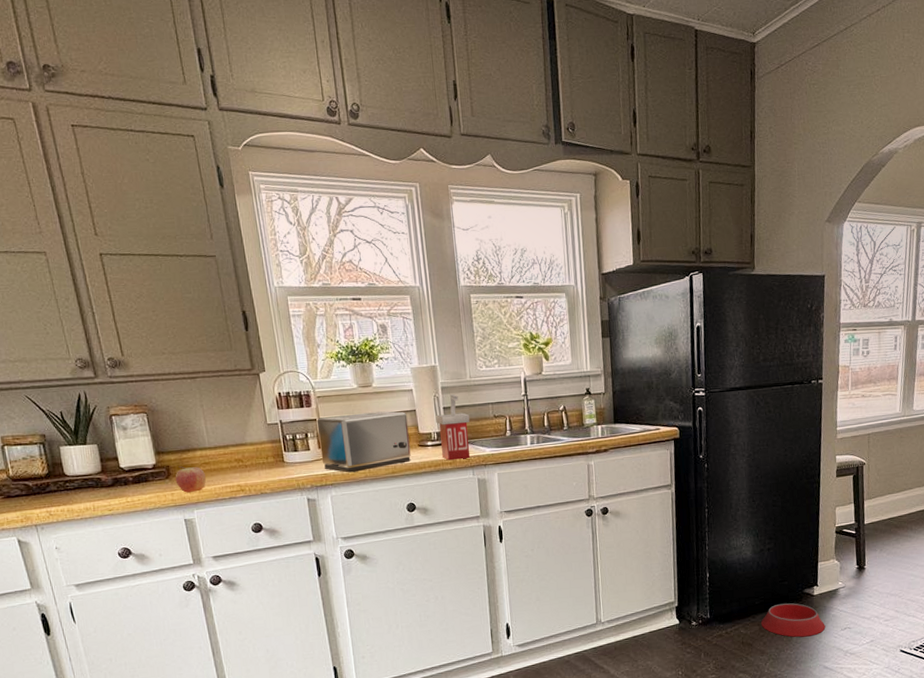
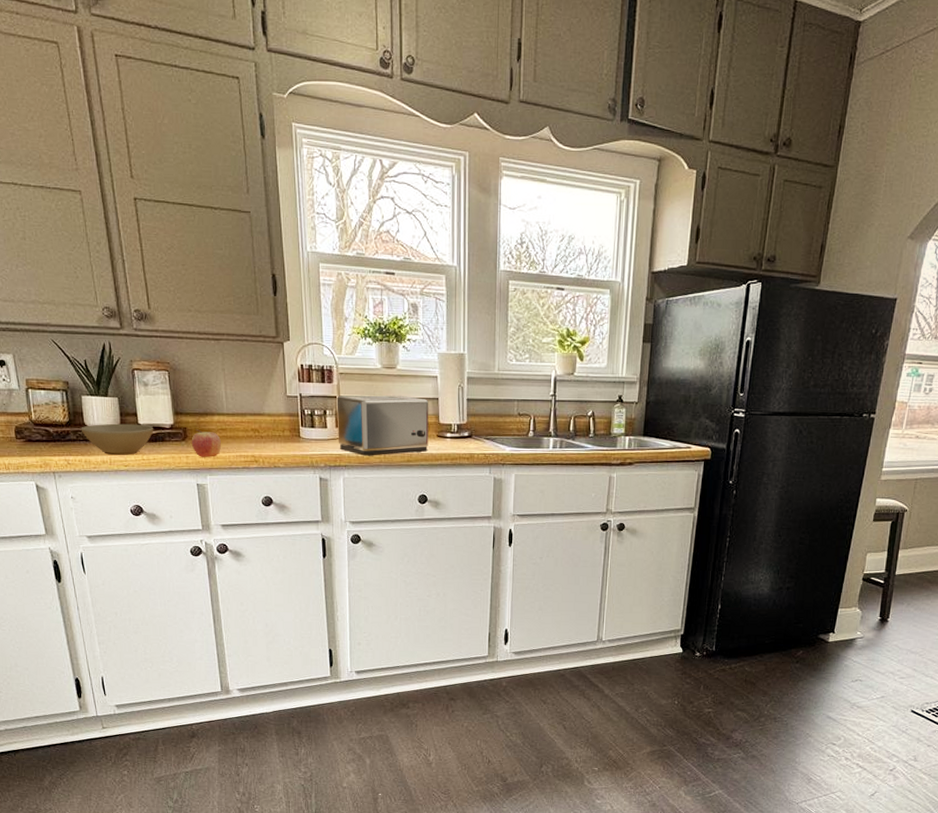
bowl: none [61,467,136,502] -> present [81,423,154,456]
soap dispenser: present [435,394,470,461] -> none [458,386,493,456]
pet bowl: present [761,603,826,637] -> none [768,646,836,684]

